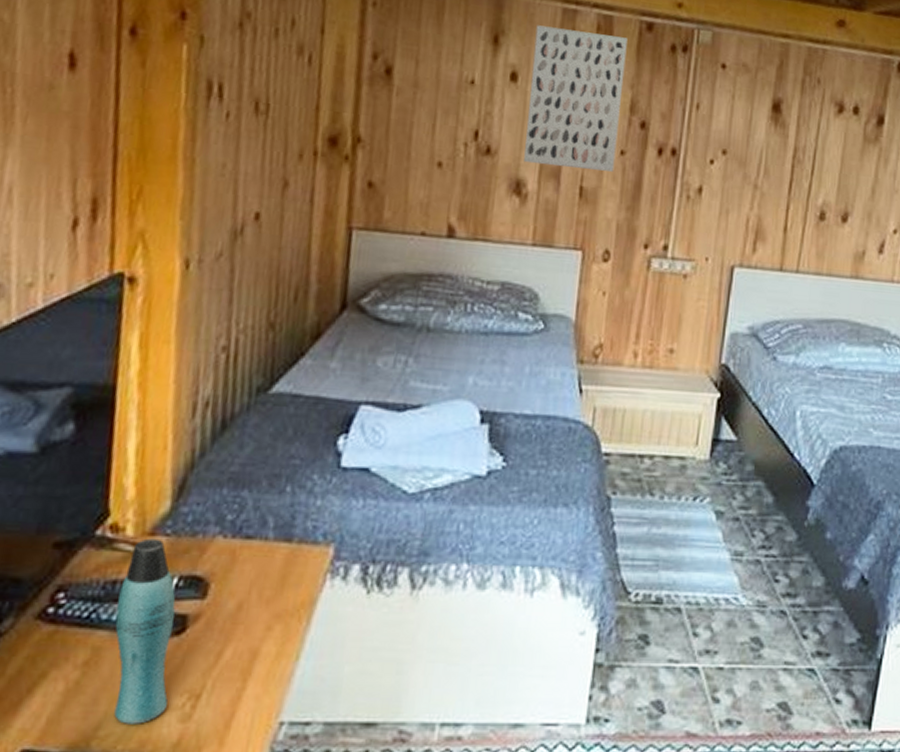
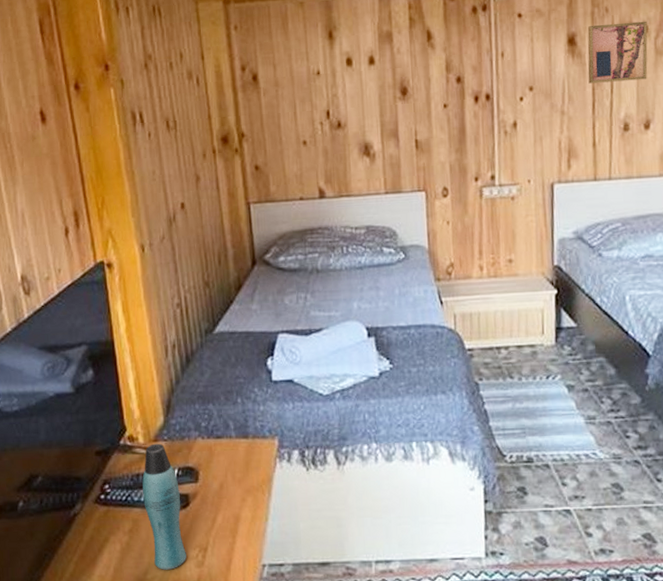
wall art: present [524,25,628,172] -> none [360,10,441,129]
wall art: none [788,94,859,167] -> present [587,21,648,84]

